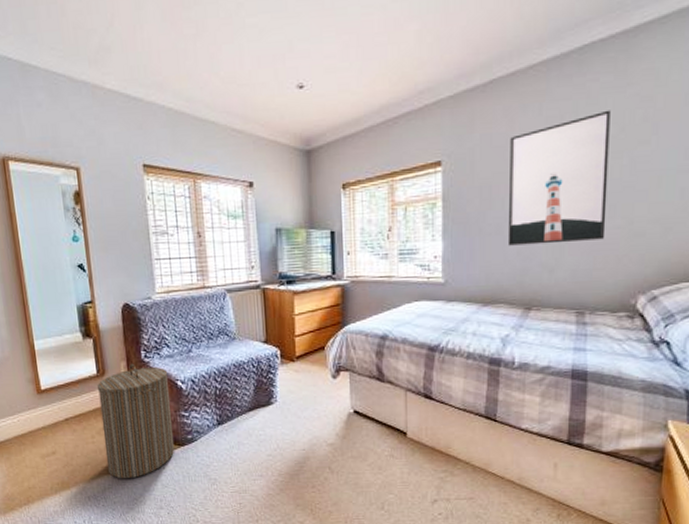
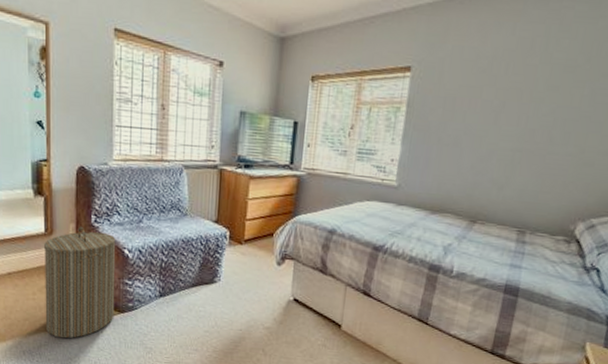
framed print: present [507,110,611,246] -> none [463,39,581,164]

